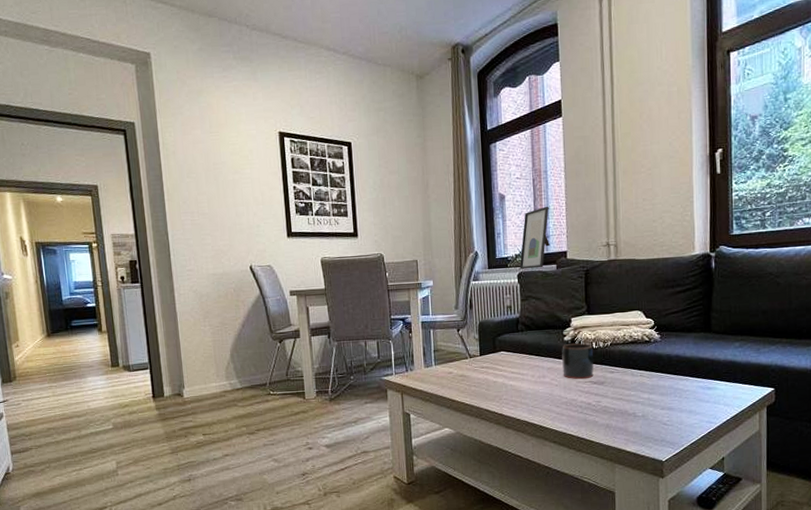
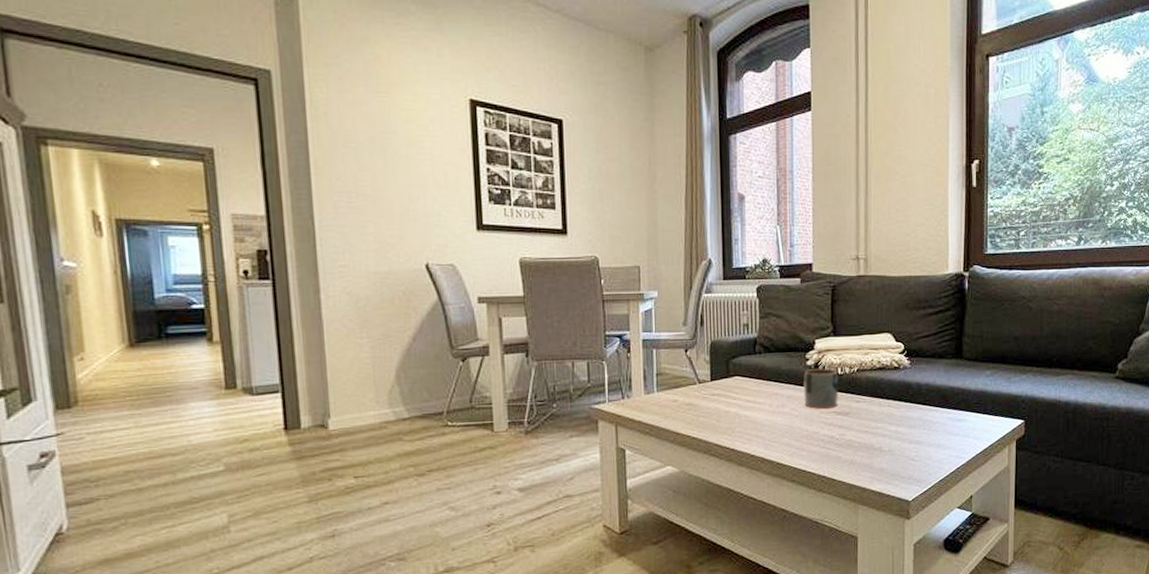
picture frame: present [519,206,550,270] -> none [759,211,794,283]

